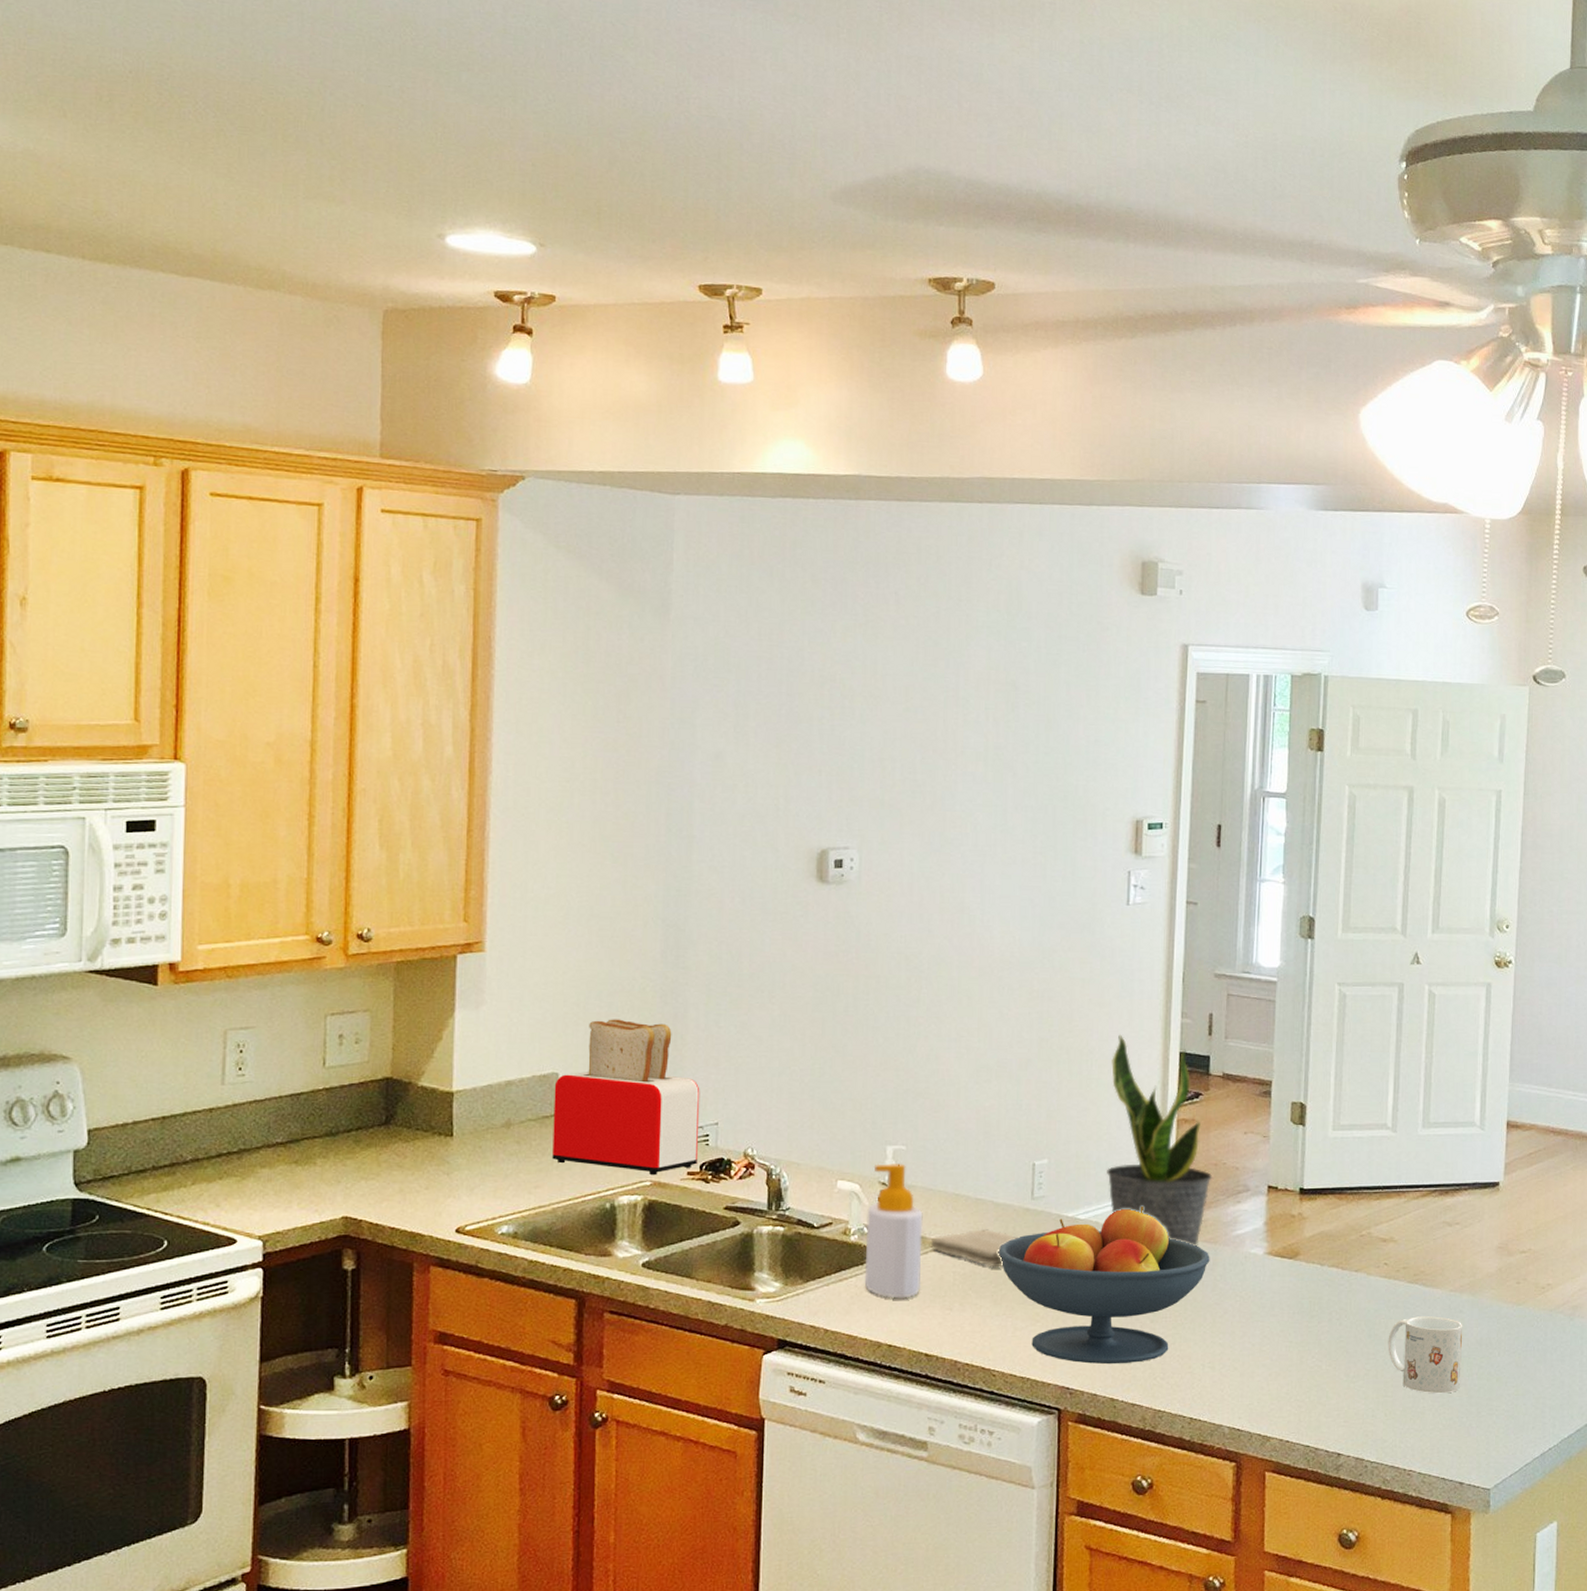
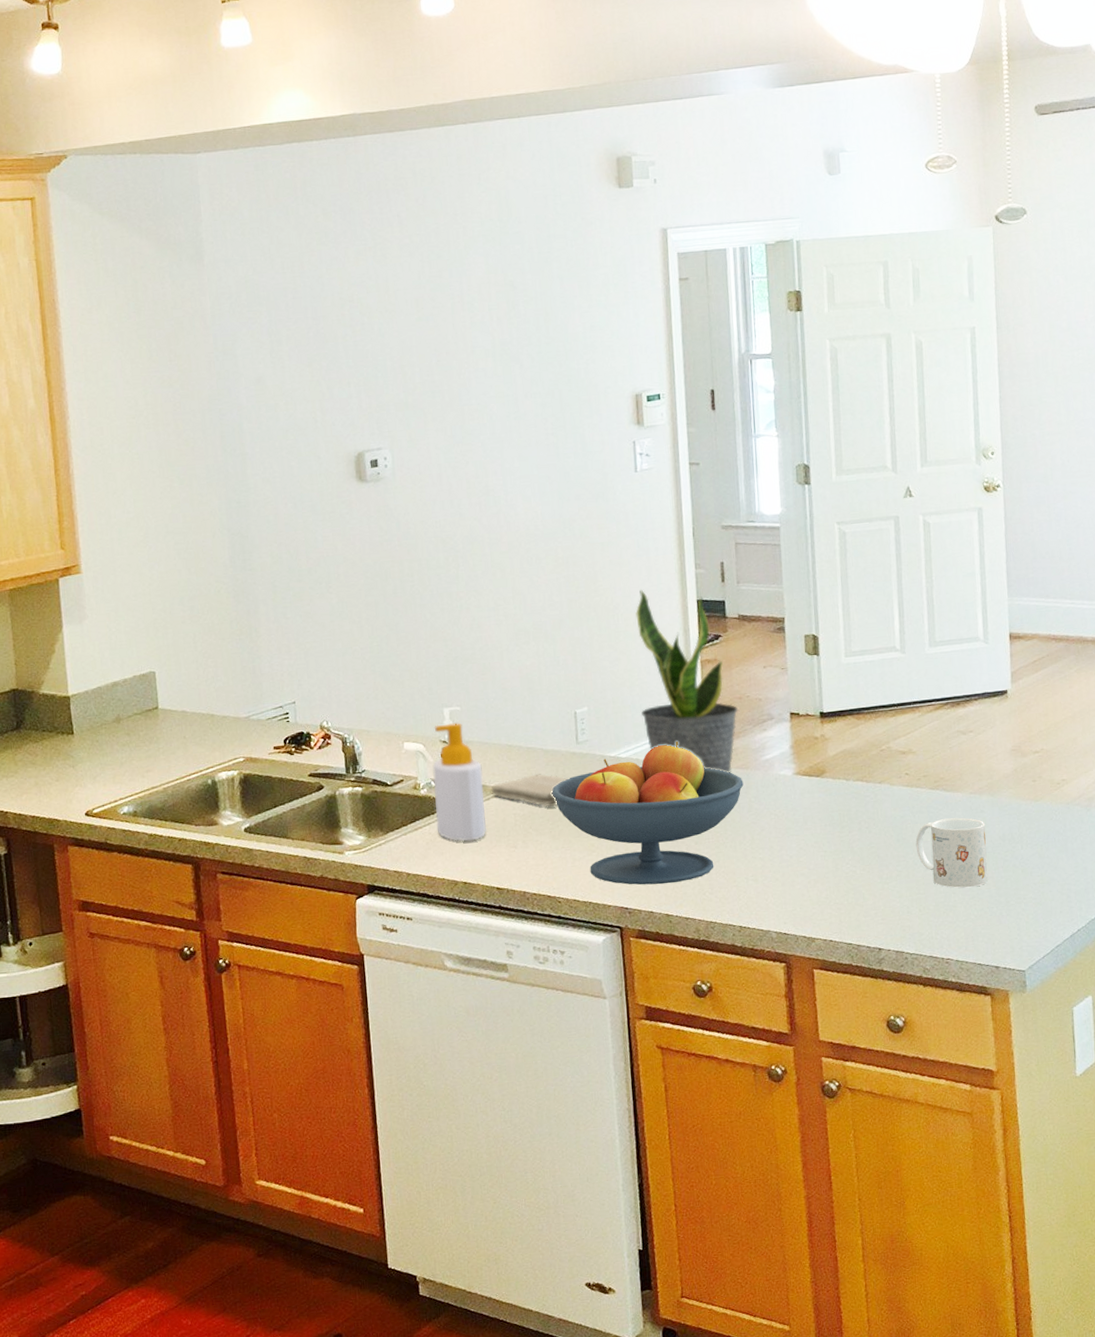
toaster: present [552,1019,700,1176] -> none [153,619,281,753]

